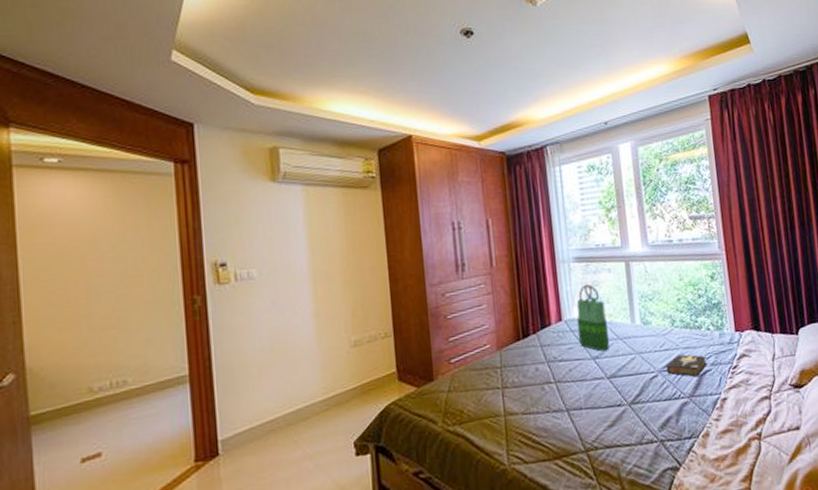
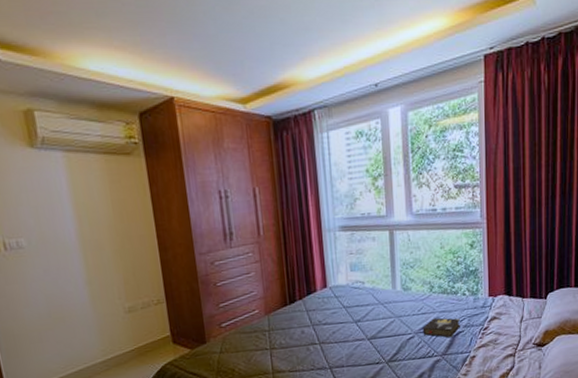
tote bag: present [576,284,610,352] -> none [340,253,372,316]

